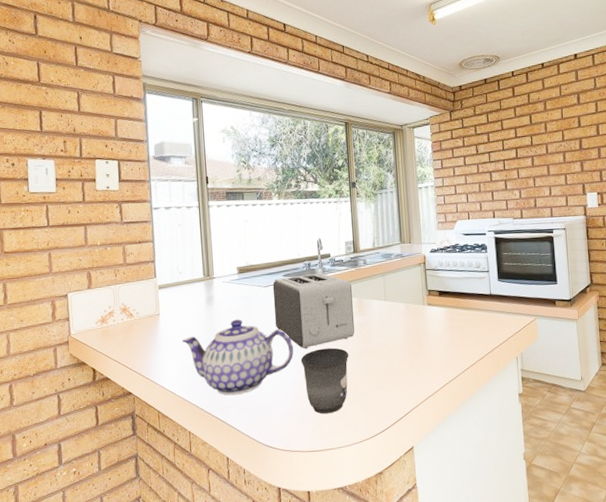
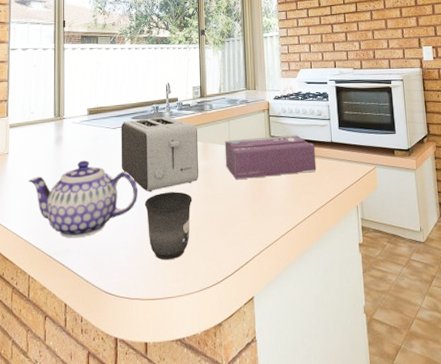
tissue box: none [380,287,475,335] -> present [224,134,317,180]

